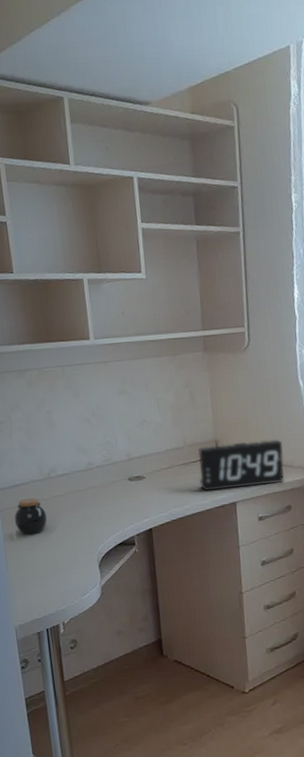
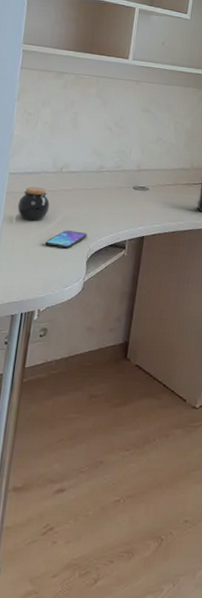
smartphone: none [52,536,93,557] -> present [45,230,87,249]

